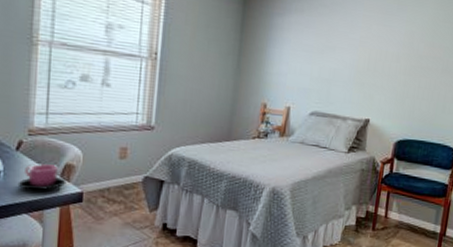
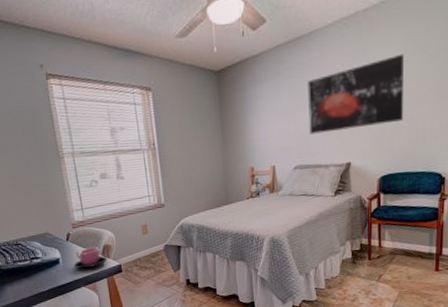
wall art: none [332,18,436,87] -> present [308,53,404,134]

